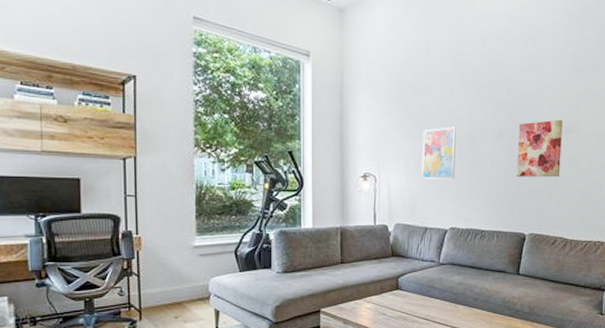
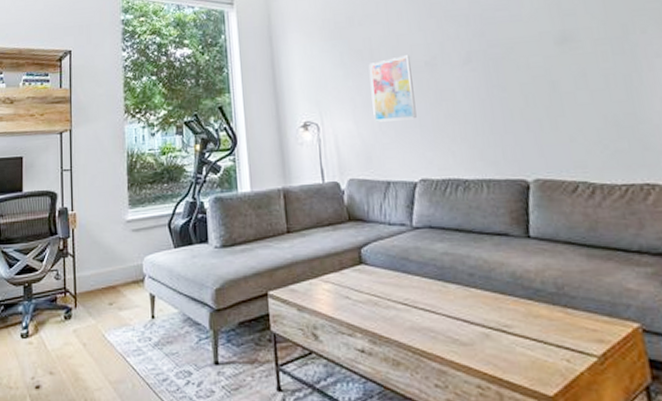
wall art: present [516,119,563,178] -> none [493,27,565,106]

